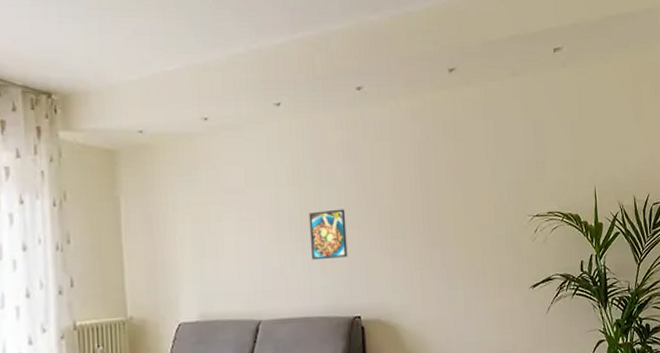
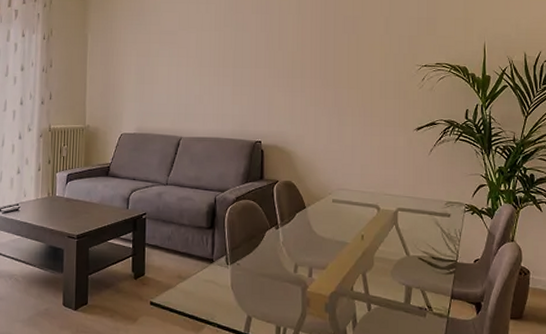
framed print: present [308,209,348,260] -> none [224,51,255,92]

